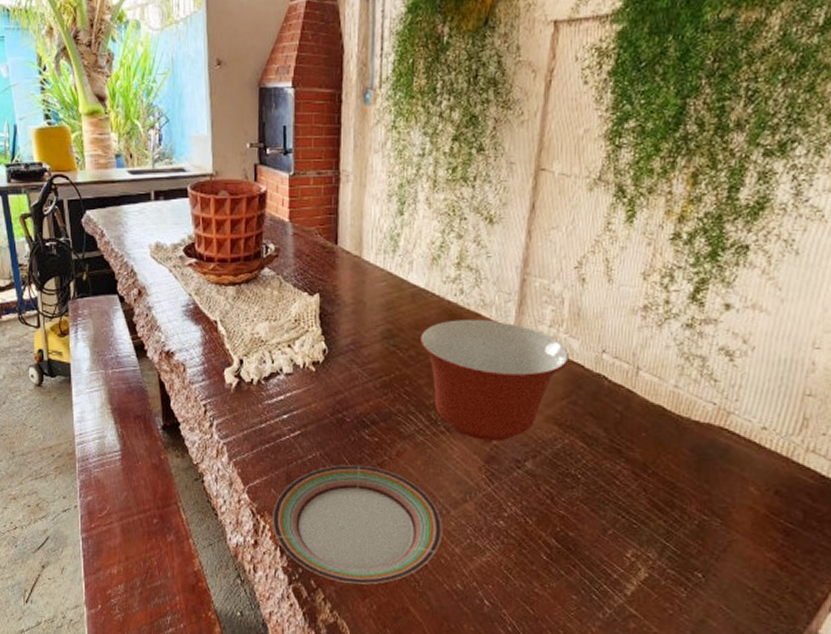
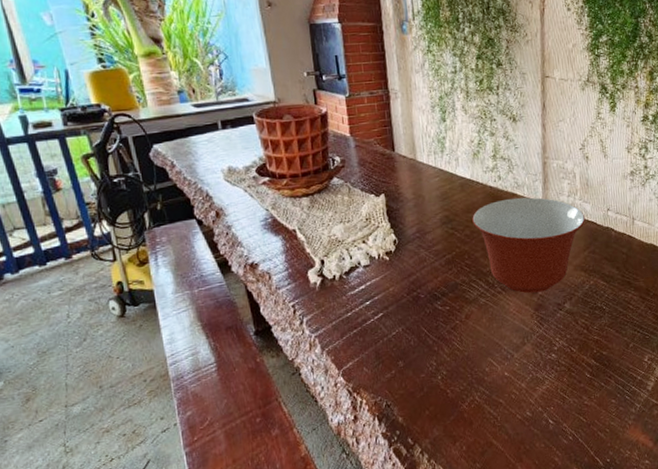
plate: present [272,465,443,585] -> none [367,331,510,434]

